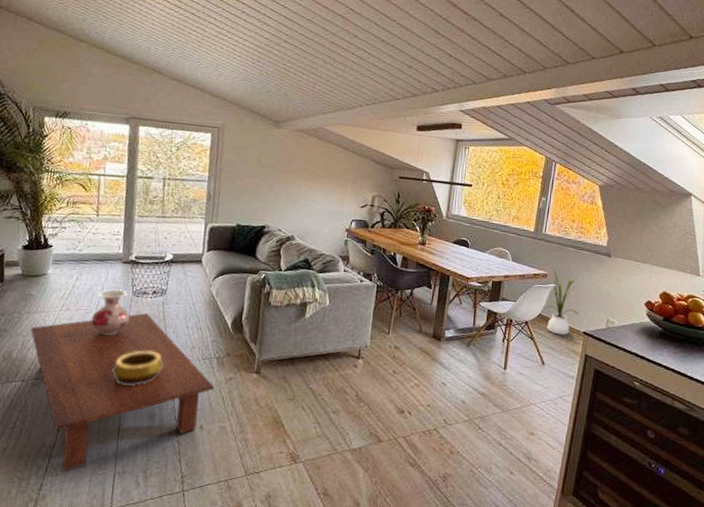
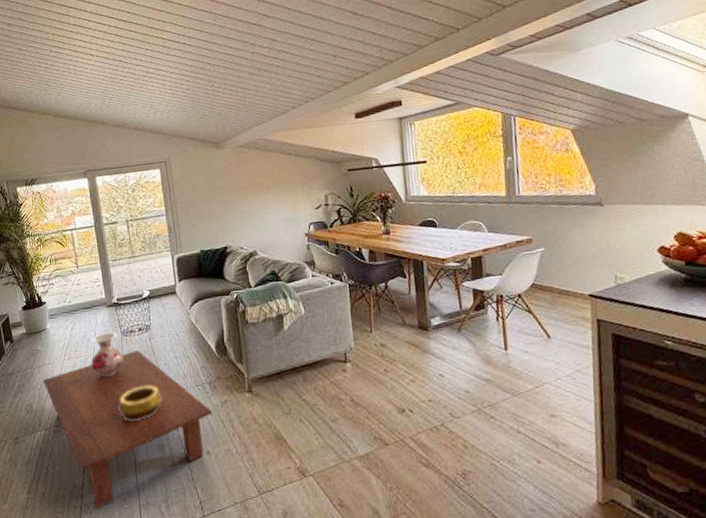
house plant: present [546,265,579,335] -> none [531,229,579,303]

